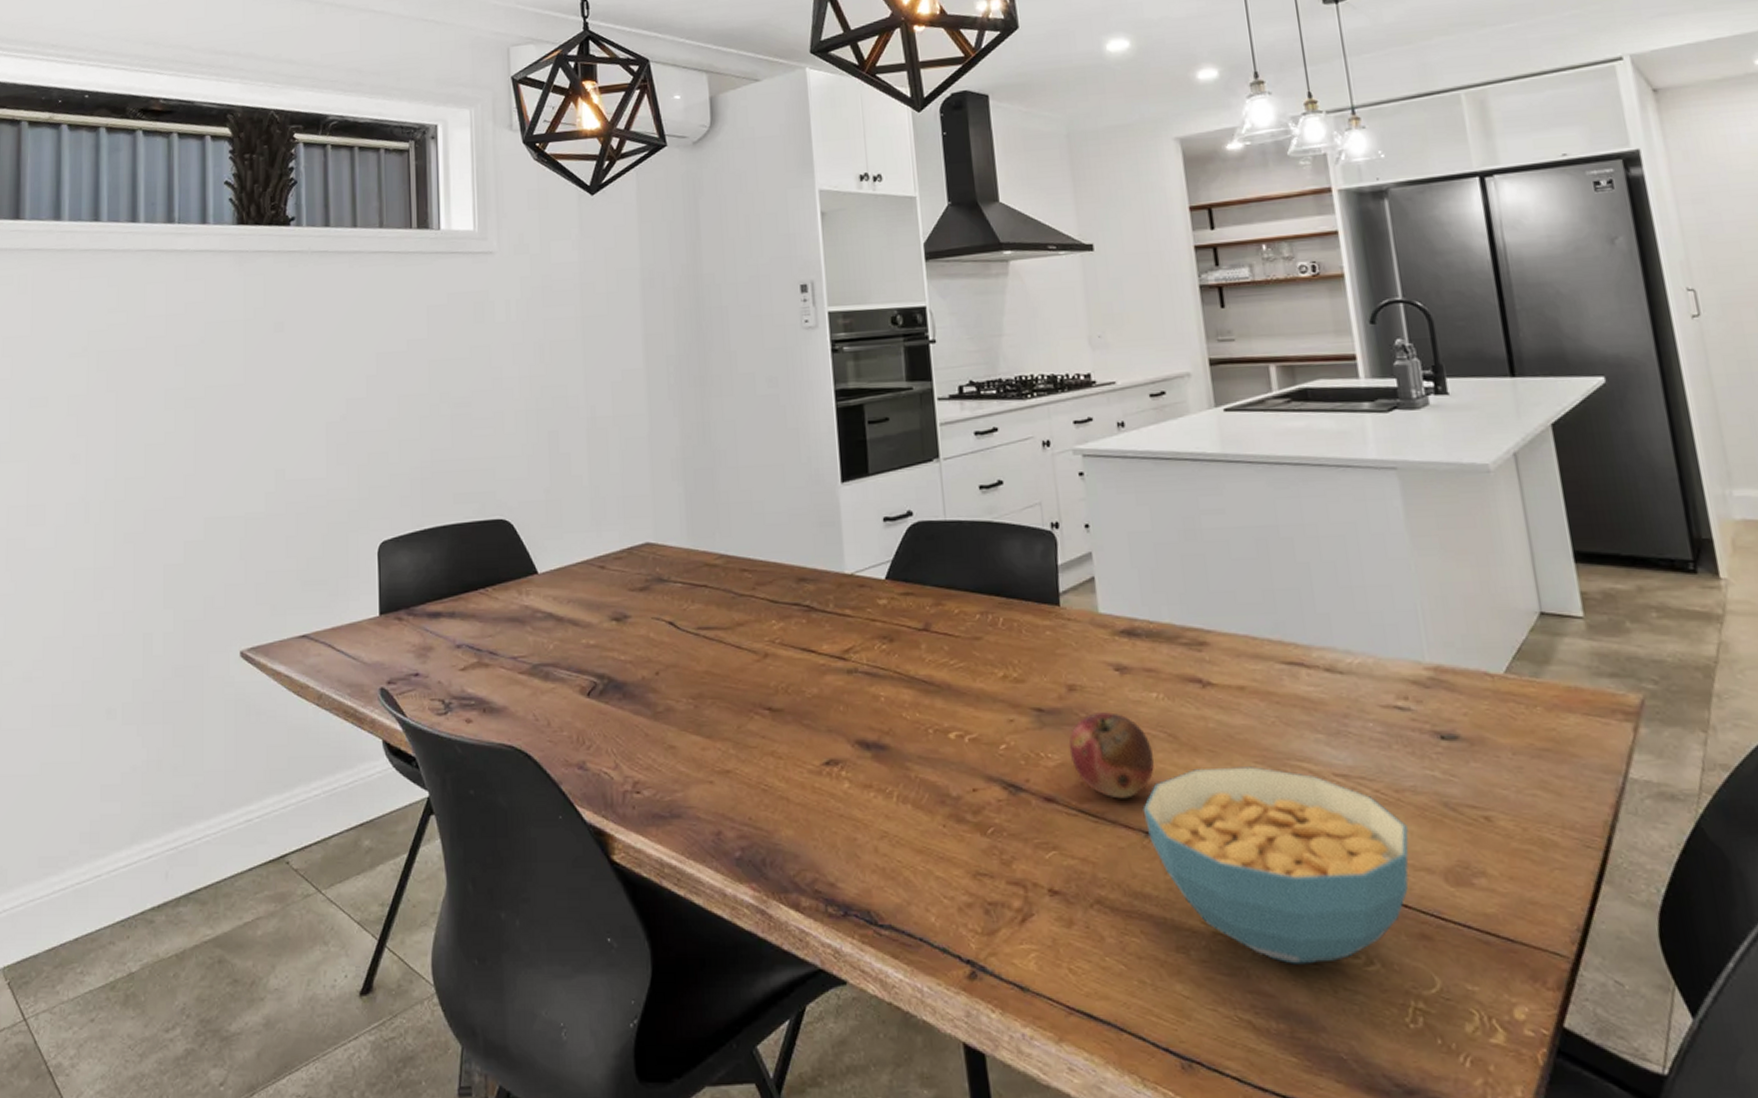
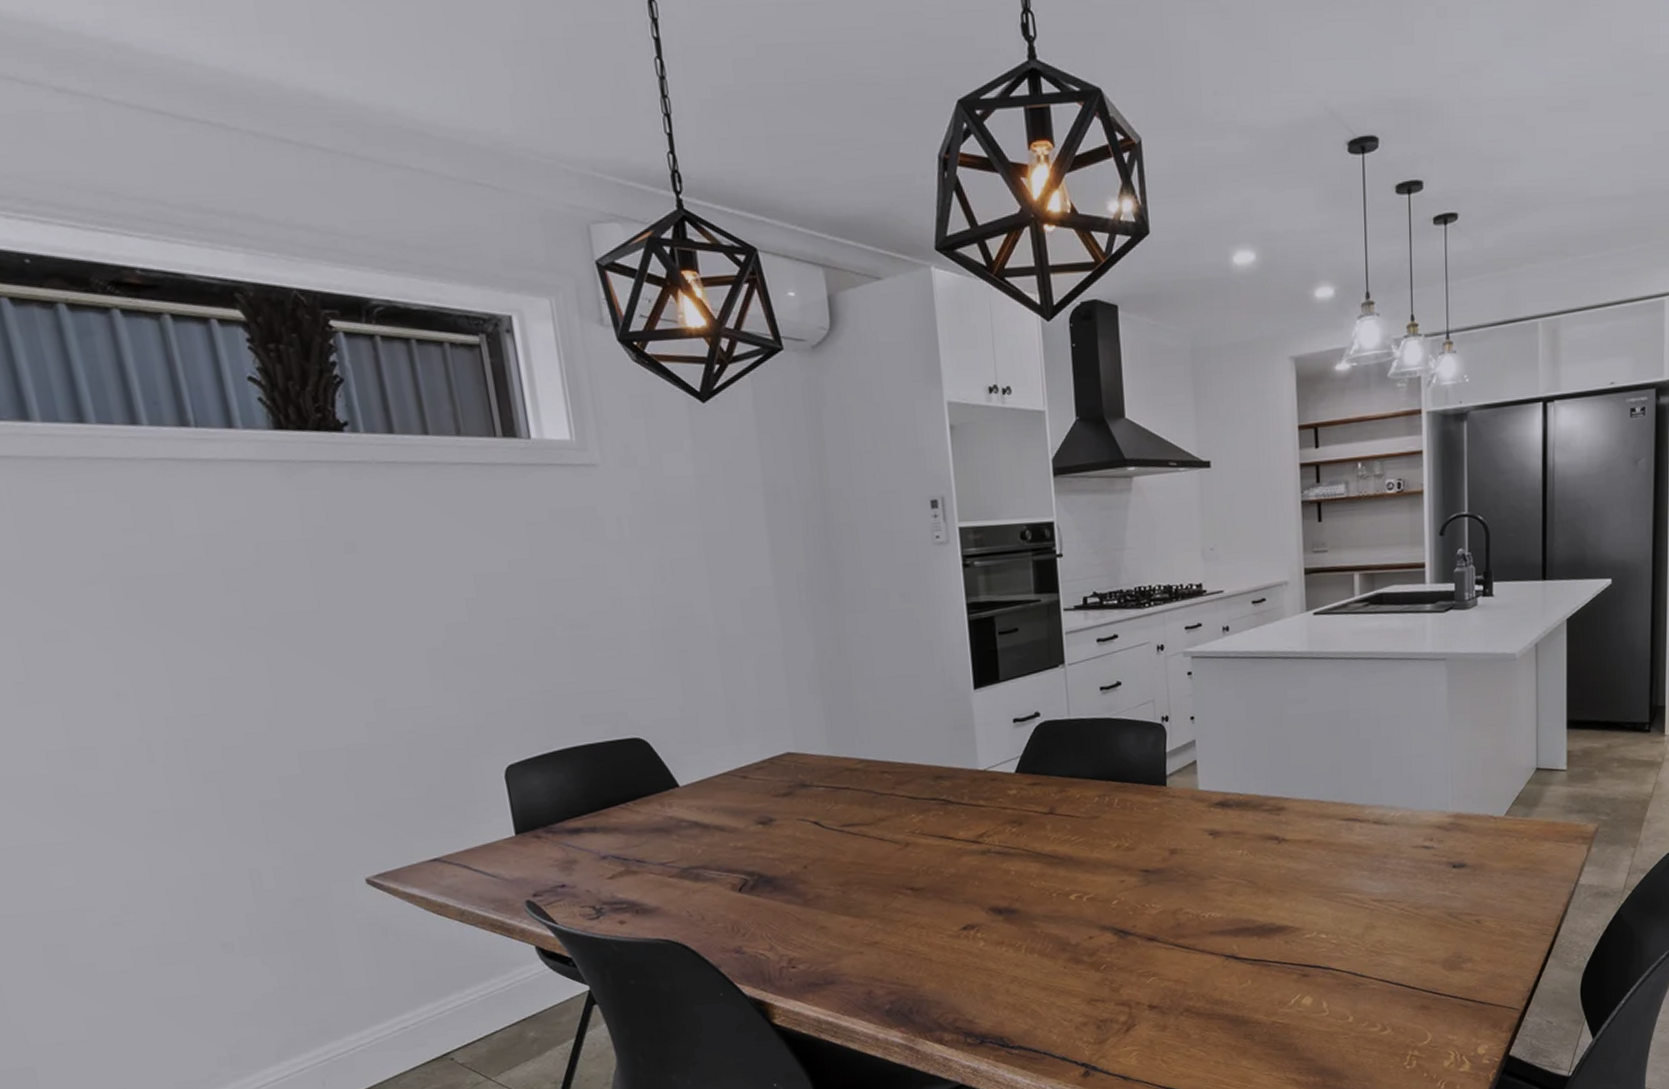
fruit: present [1068,712,1155,799] -> none [1169,868,1237,934]
cereal bowl: present [1142,766,1409,964] -> none [1225,900,1421,1037]

